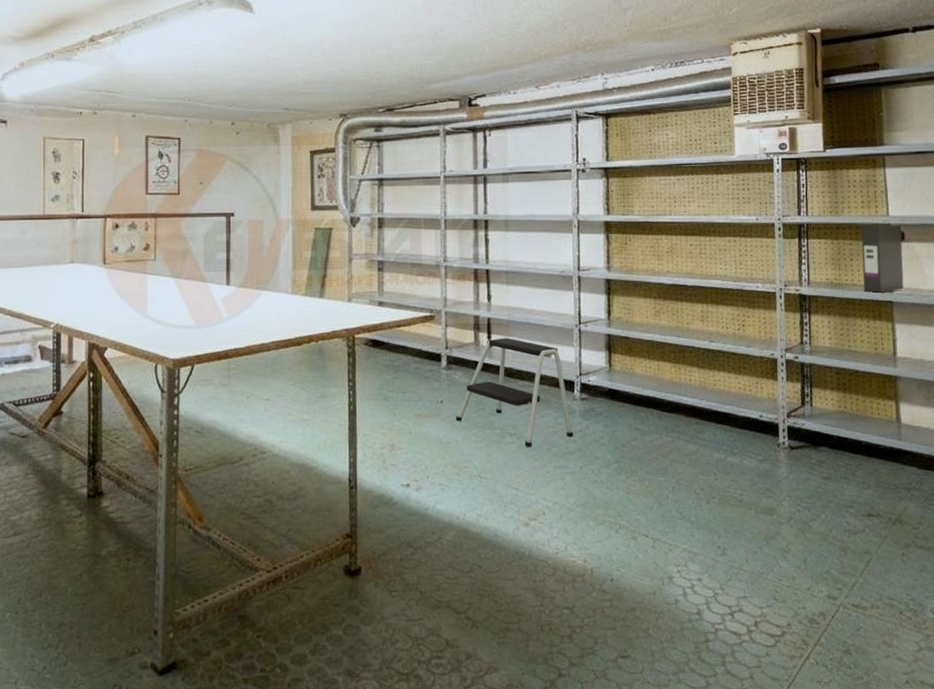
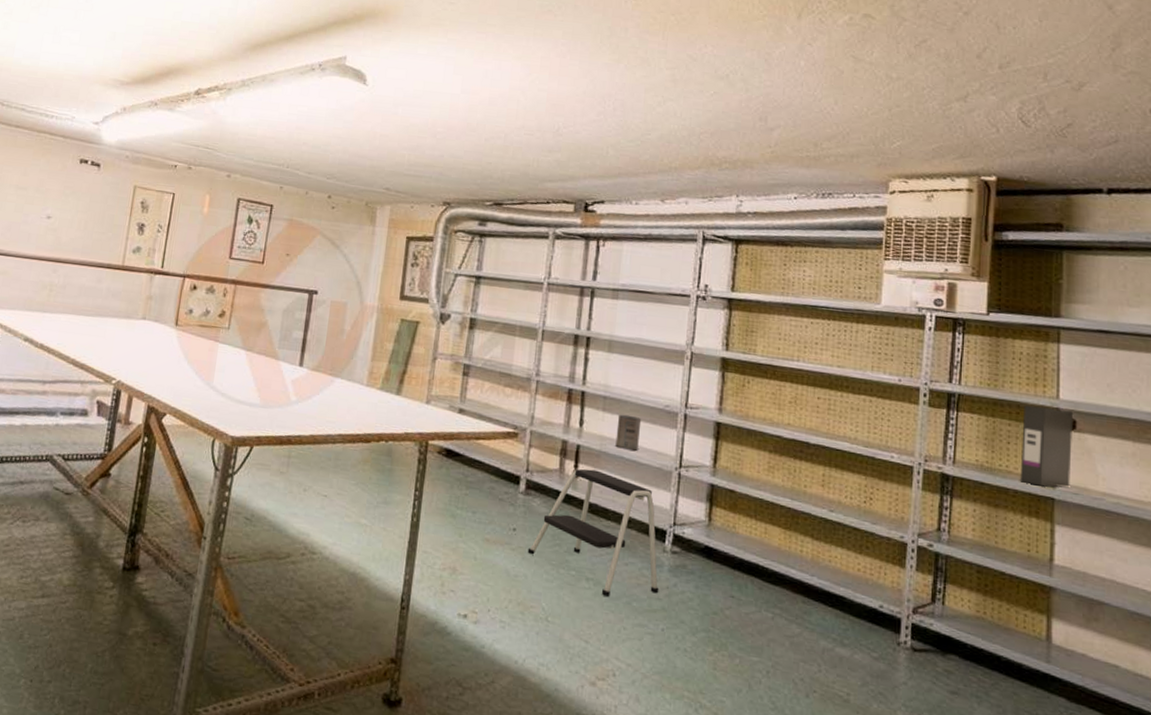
paint can: none [520,284,542,316] -> present [615,414,642,451]

